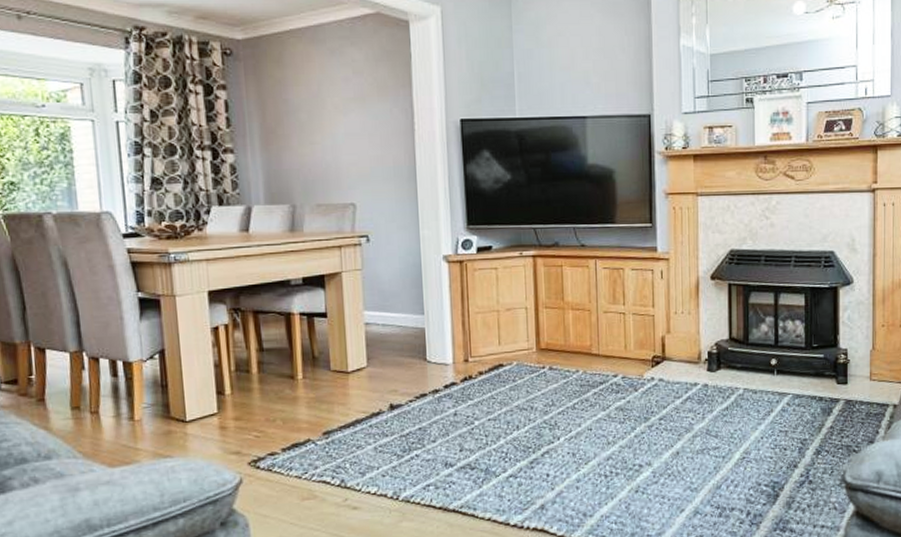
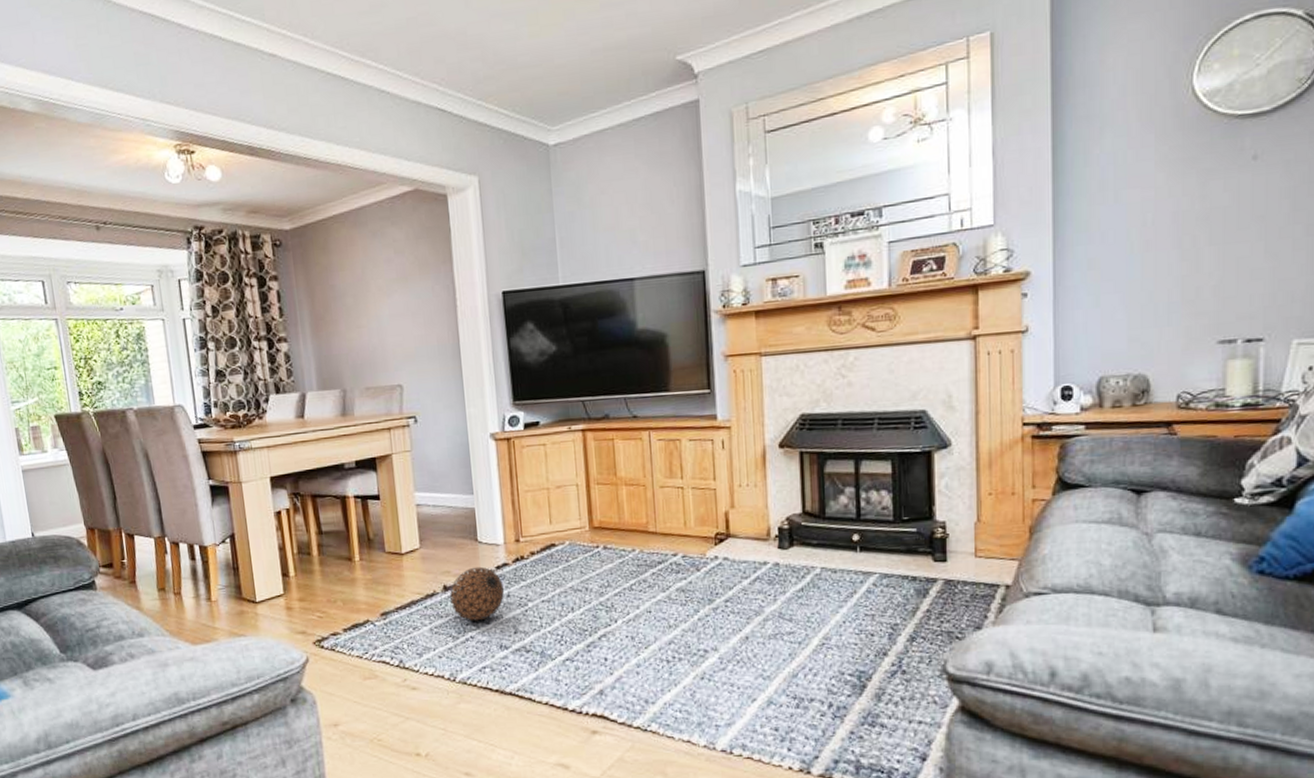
decorative ball: none [396,385,452,440] -> present [450,566,505,621]

